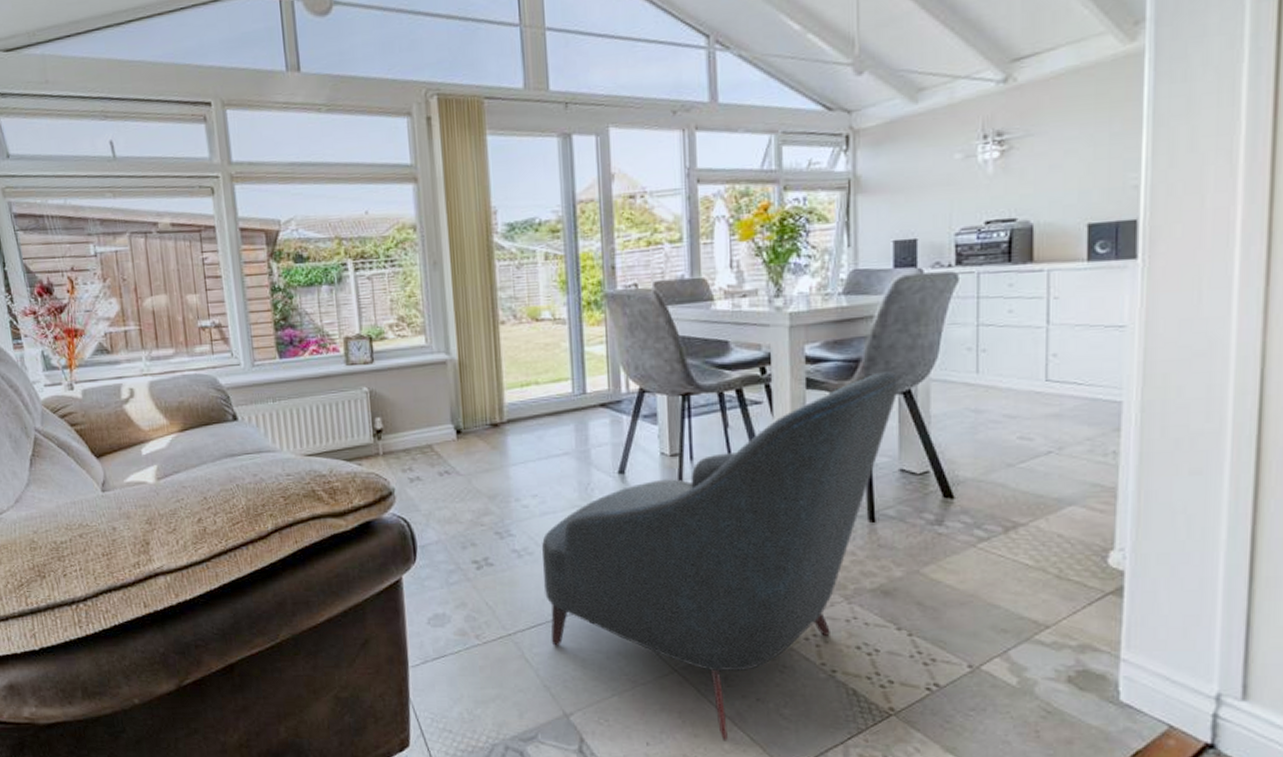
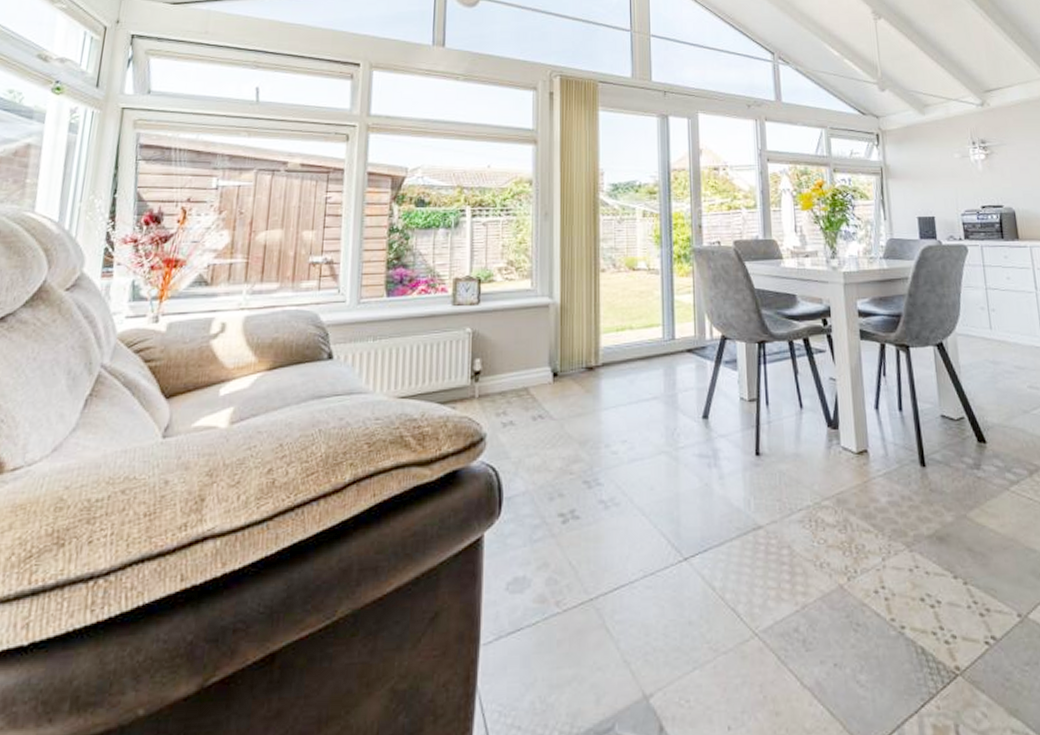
armchair: present [541,371,900,742] -> none [628,326,934,719]

